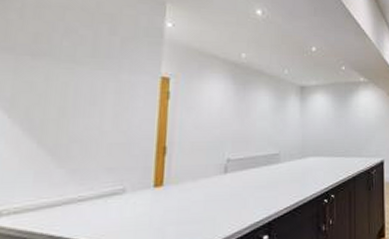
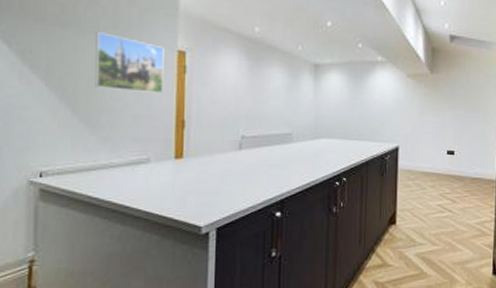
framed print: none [67,61,147,120] -> present [95,32,164,93]

